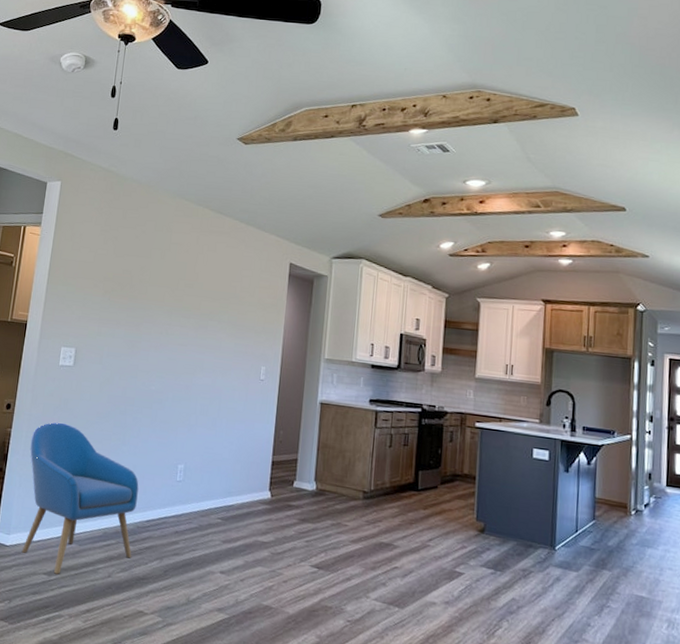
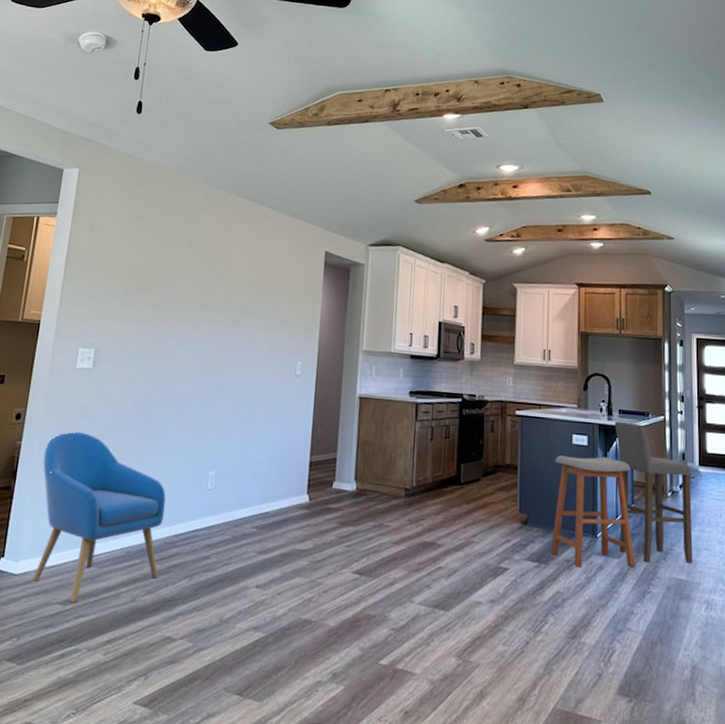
stool: none [507,468,595,582] -> present [551,455,636,568]
bar stool: none [577,437,658,582] -> present [614,421,693,564]

